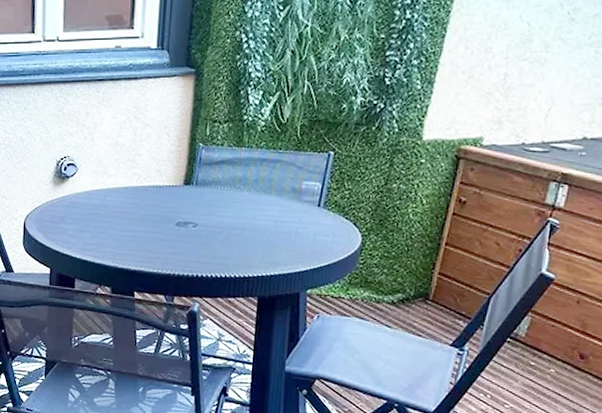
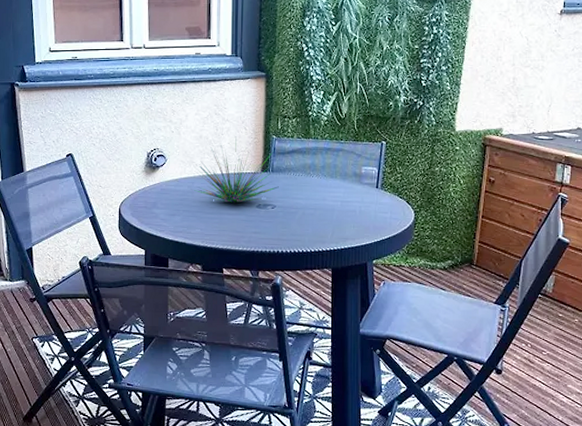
plant: none [107,143,203,219] -> present [194,136,279,203]

